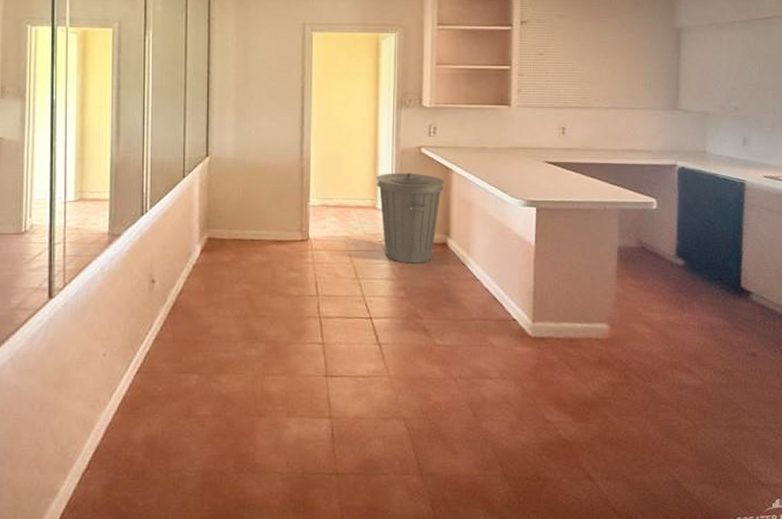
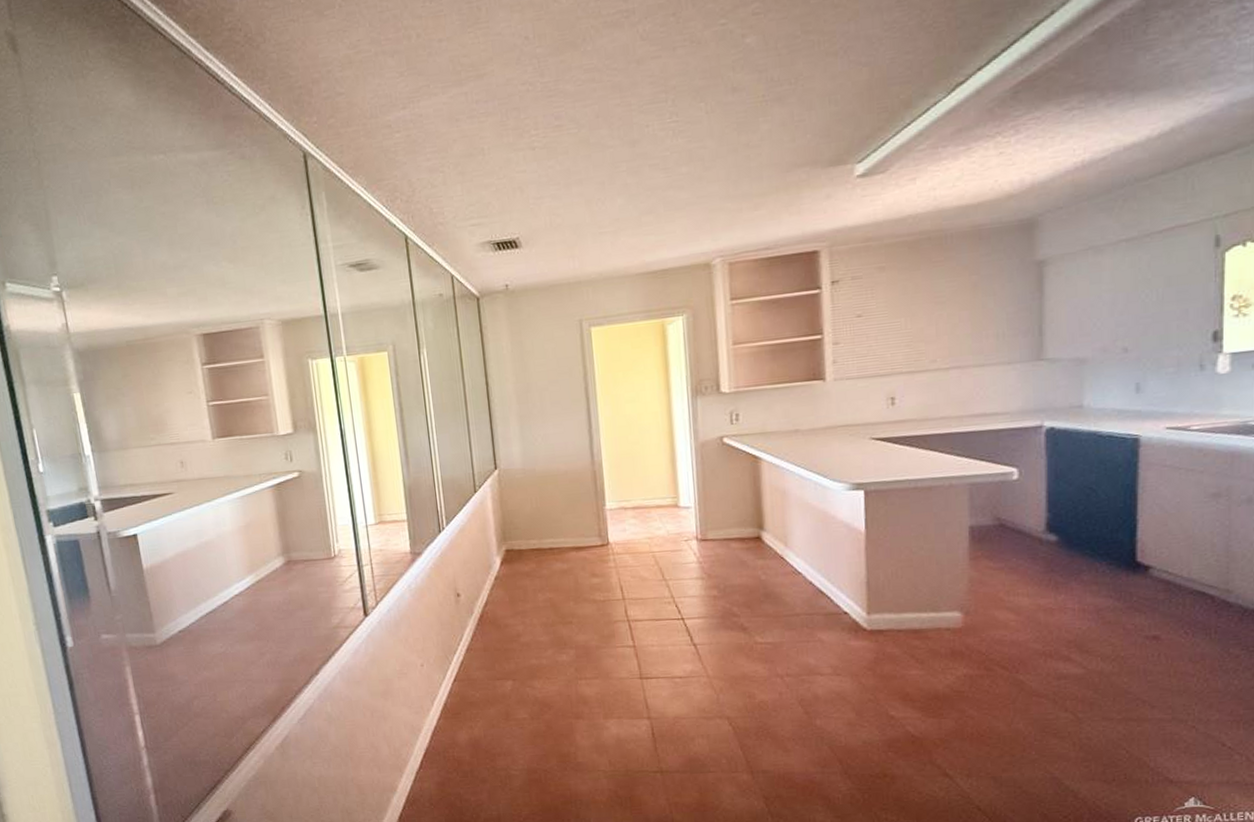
trash can: present [376,172,445,264] -> none [675,465,754,562]

